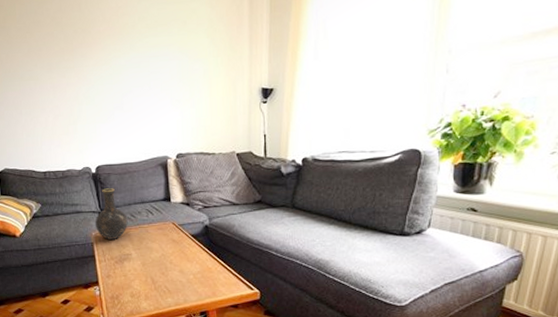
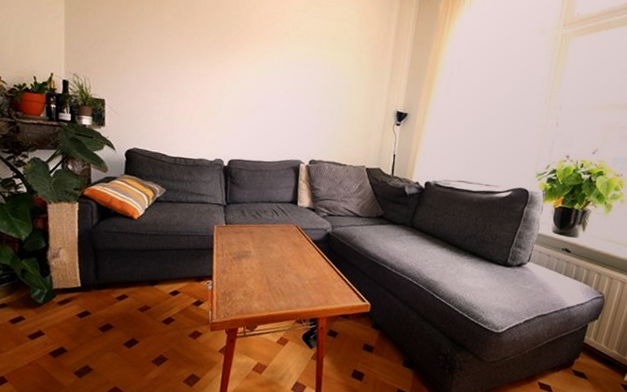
vase: present [95,188,128,240] -> none [219,183,253,235]

